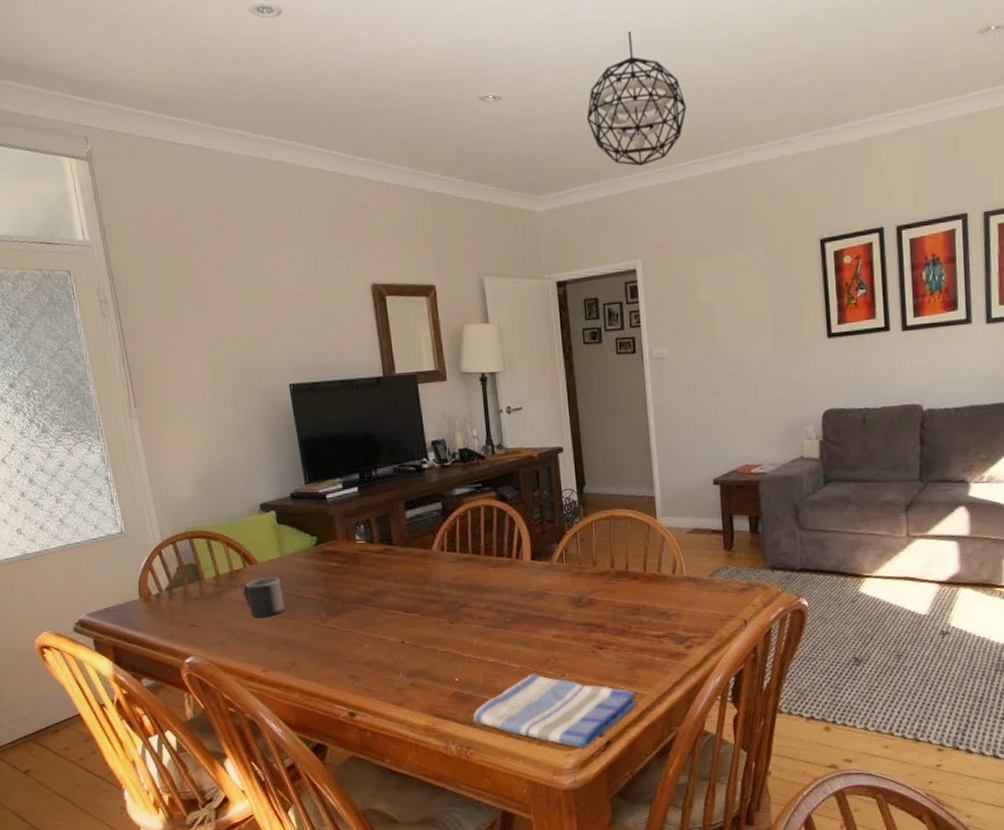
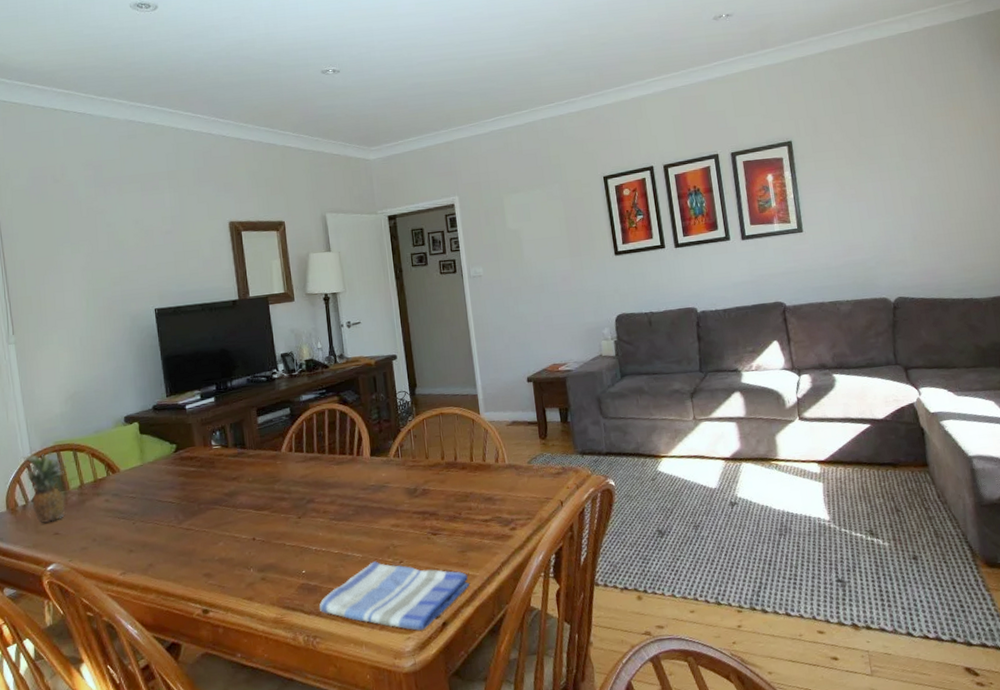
fruit: none [152,538,202,614] -> present [21,451,68,523]
mug: present [243,577,285,619] -> none [105,483,144,524]
pendant light: present [586,31,686,167] -> none [409,20,490,123]

